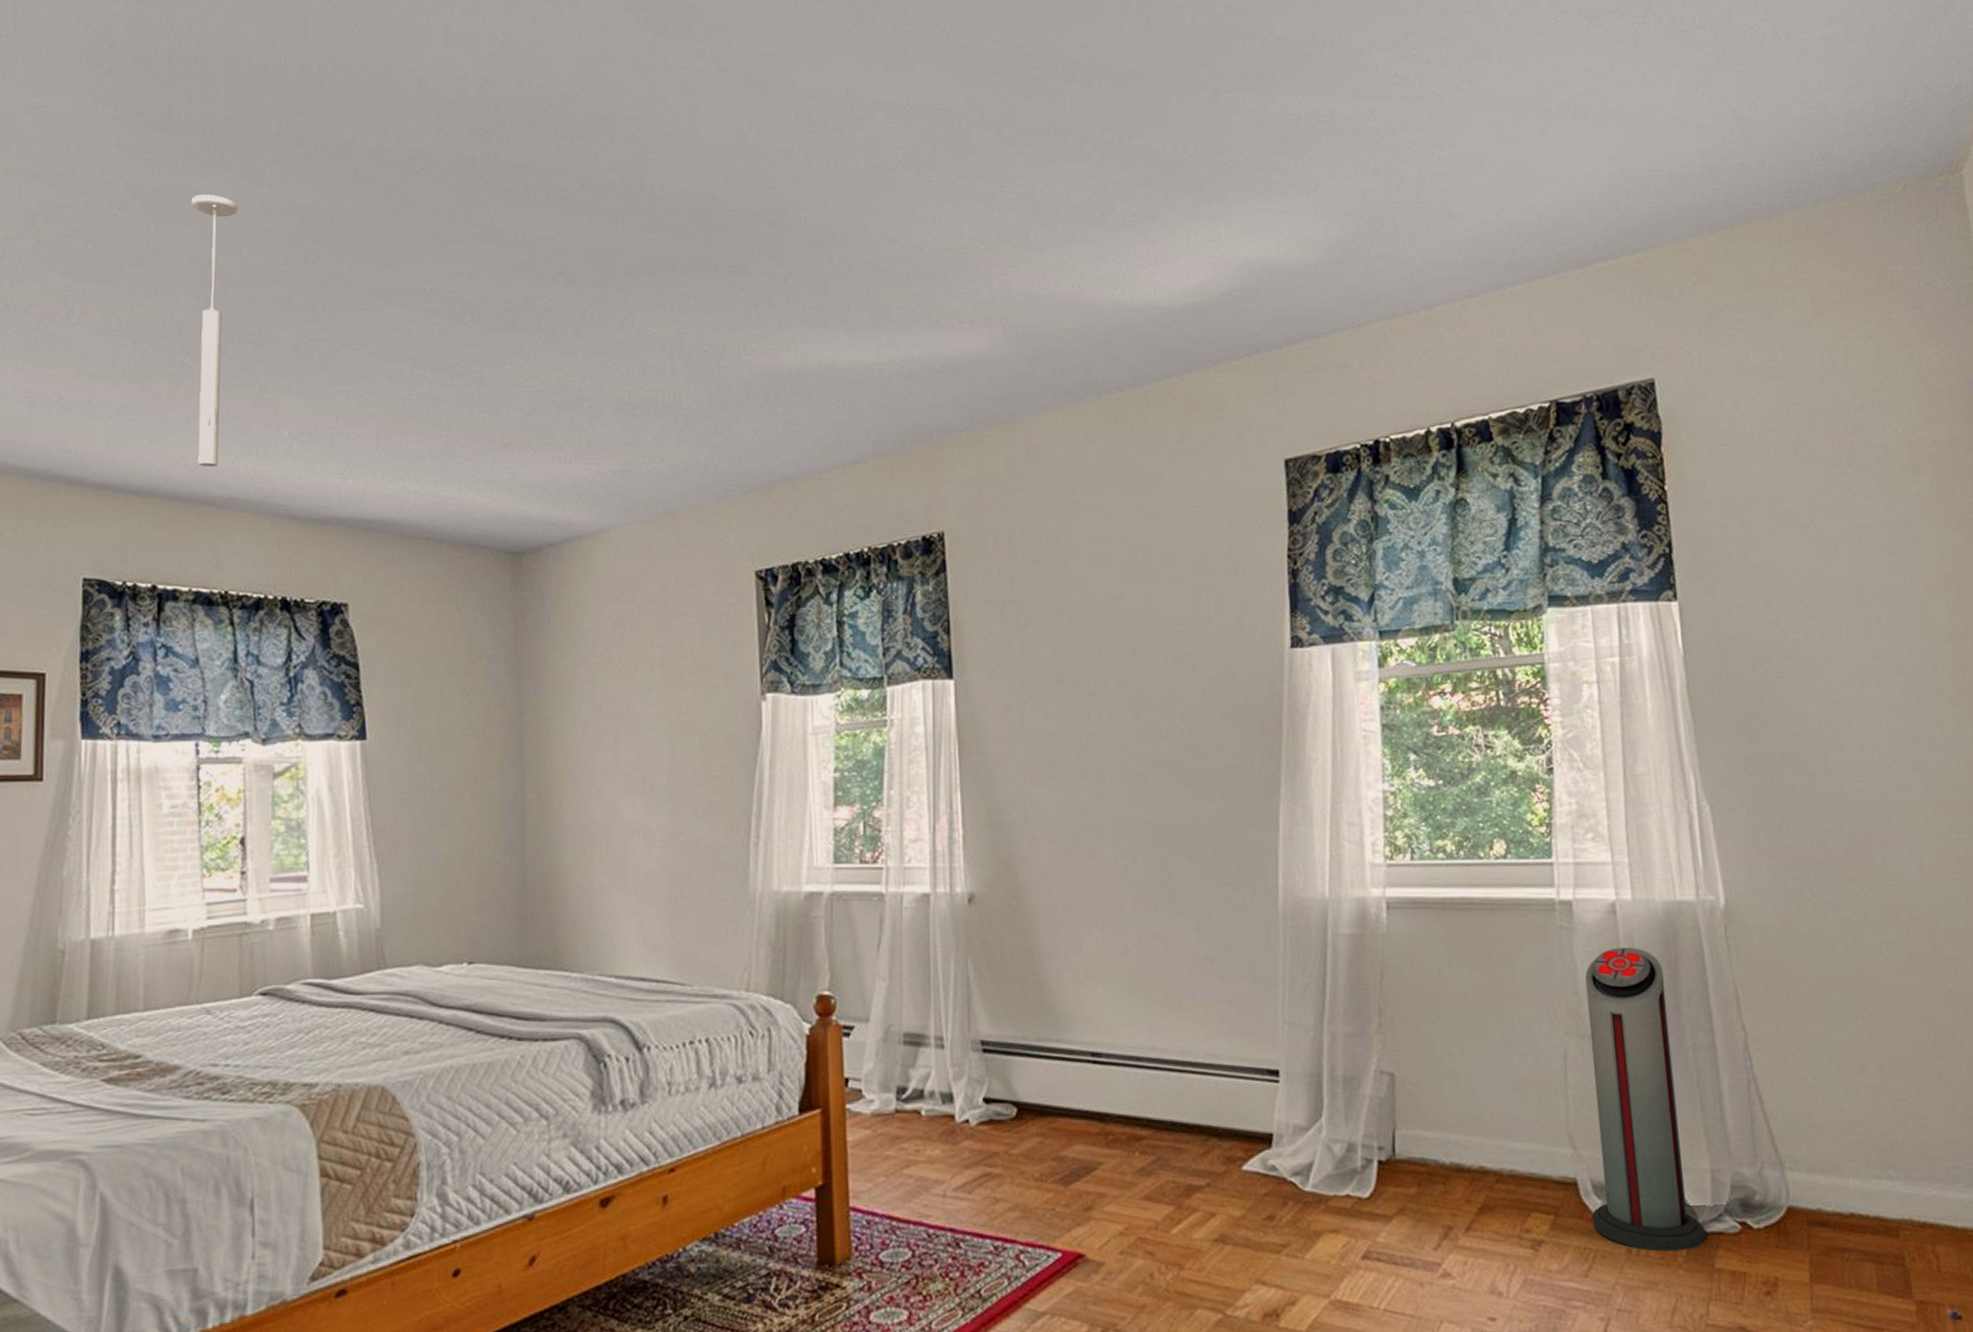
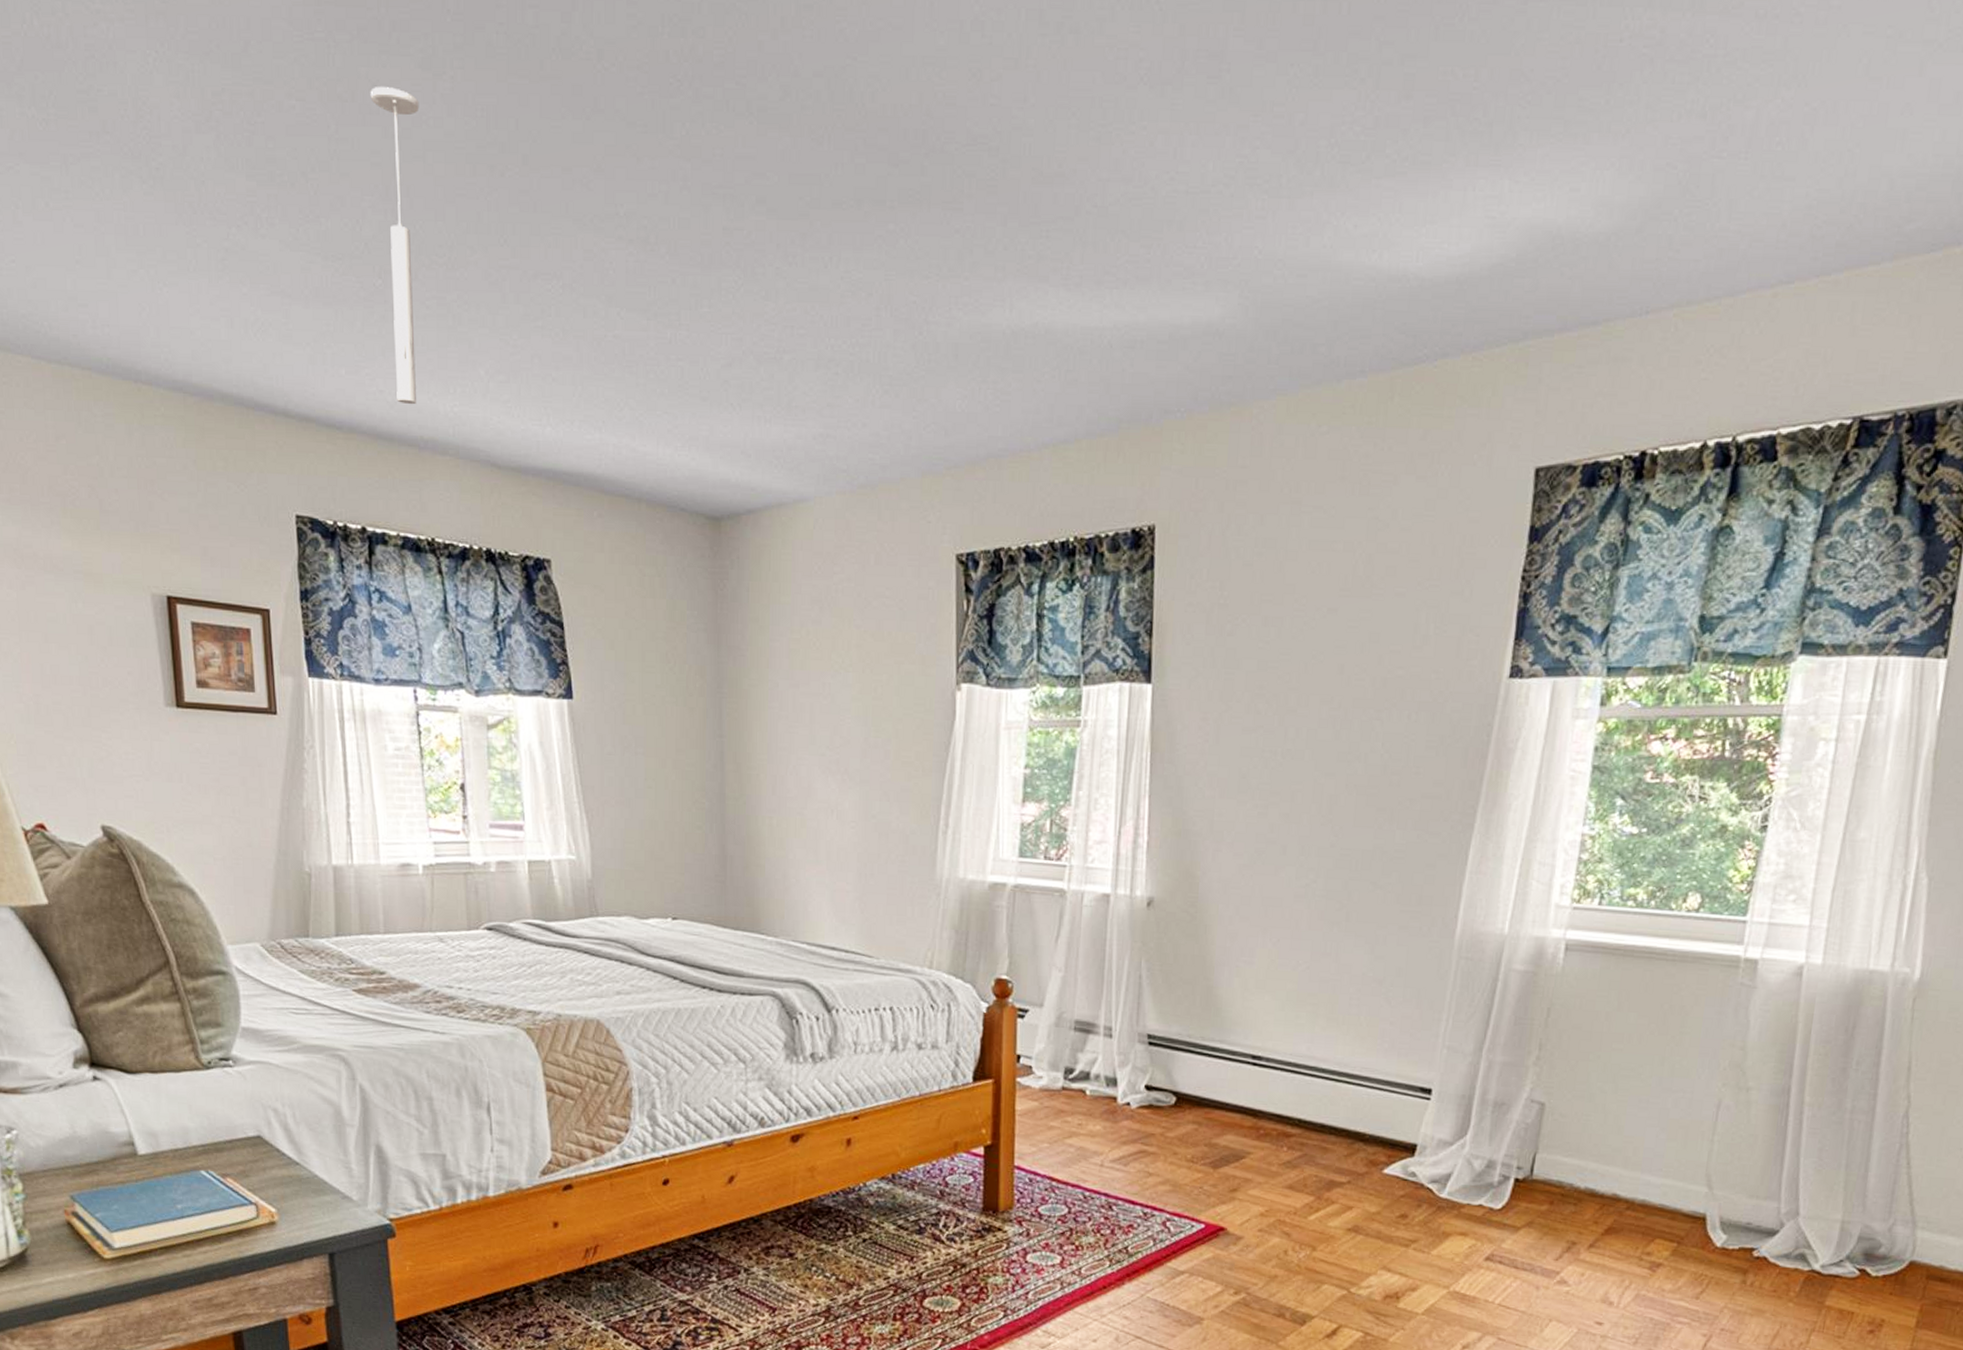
air purifier: present [1585,947,1706,1252] -> none [1713,1009,1839,1287]

